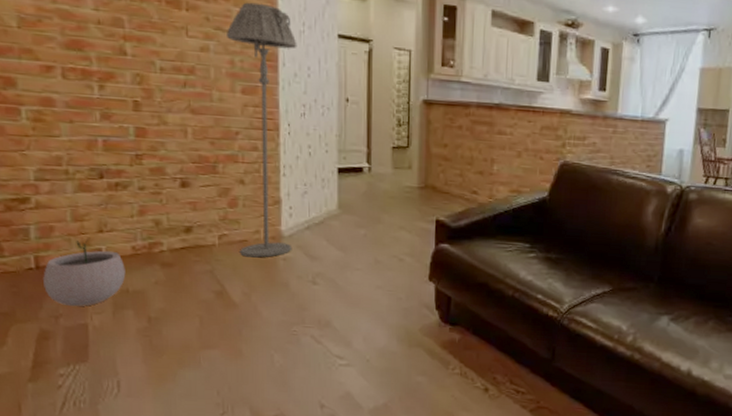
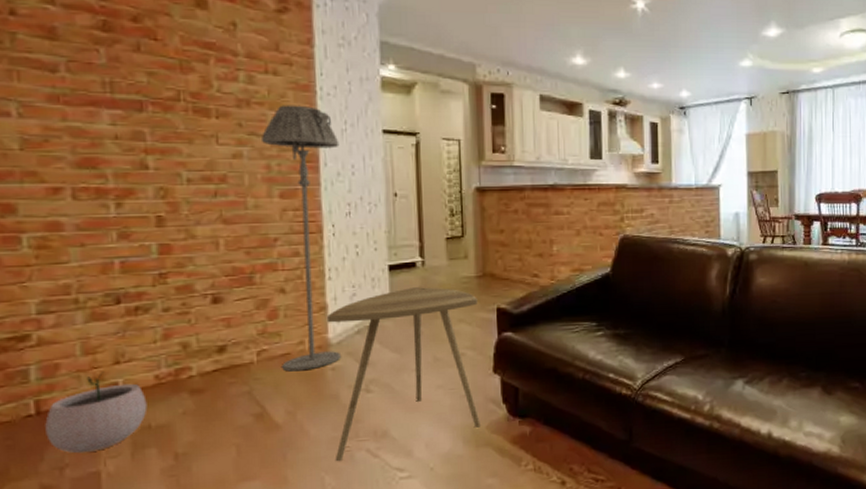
side table: none [280,191,418,342] -> present [326,287,481,461]

